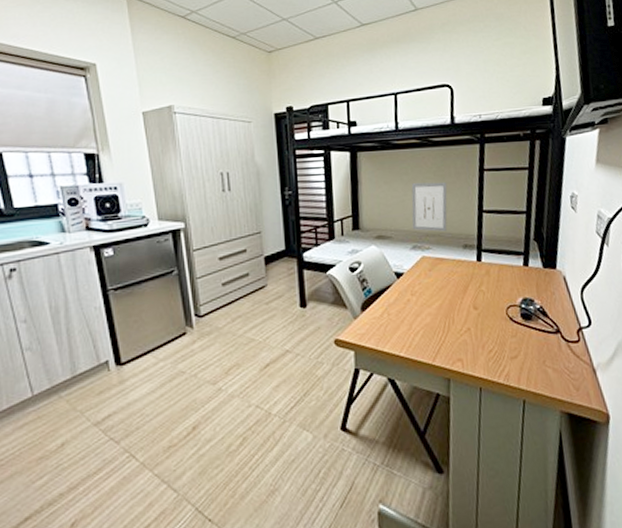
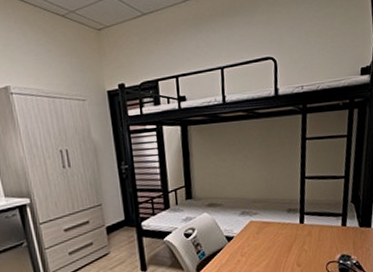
wall art: present [411,182,448,232] -> none [239,151,273,198]

